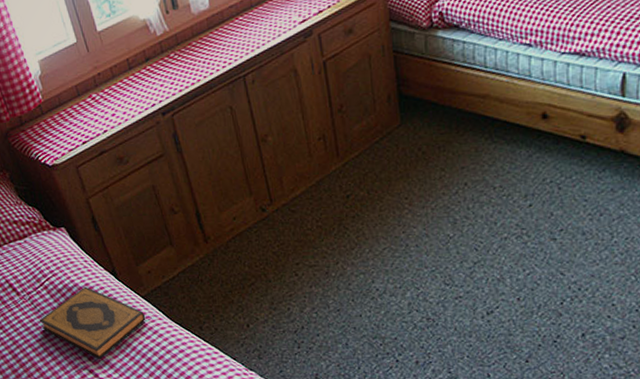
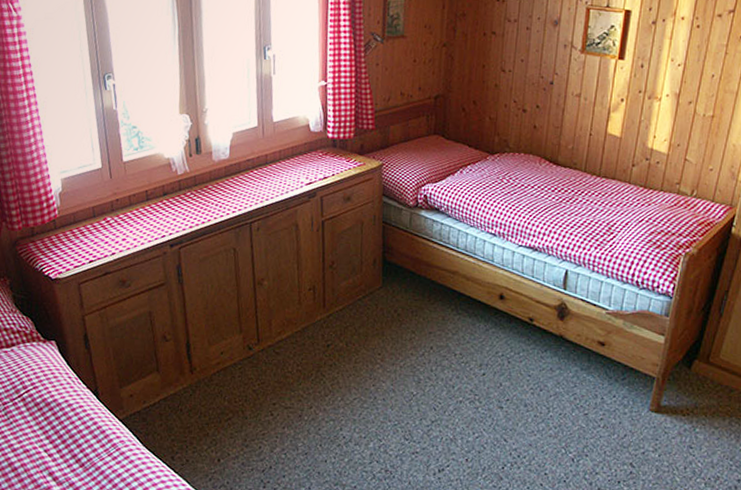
hardback book: present [39,286,146,359] -> none [9,403,120,480]

